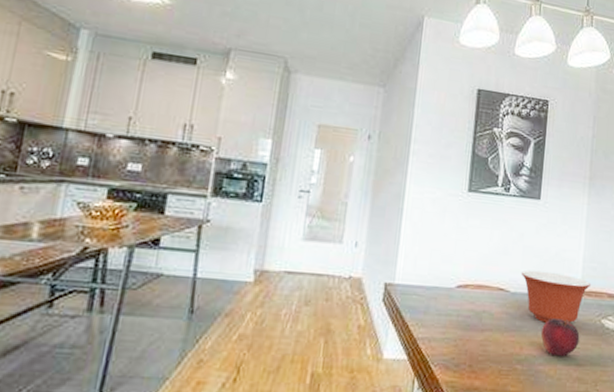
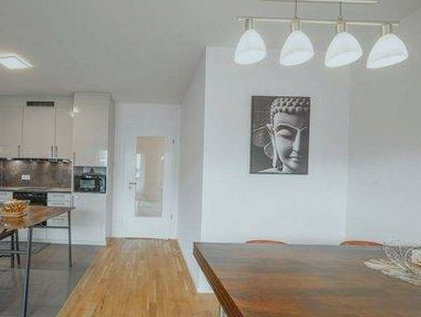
mixing bowl: present [521,270,592,324] -> none [295,227,354,266]
fruit: present [540,318,580,357] -> none [314,262,346,290]

